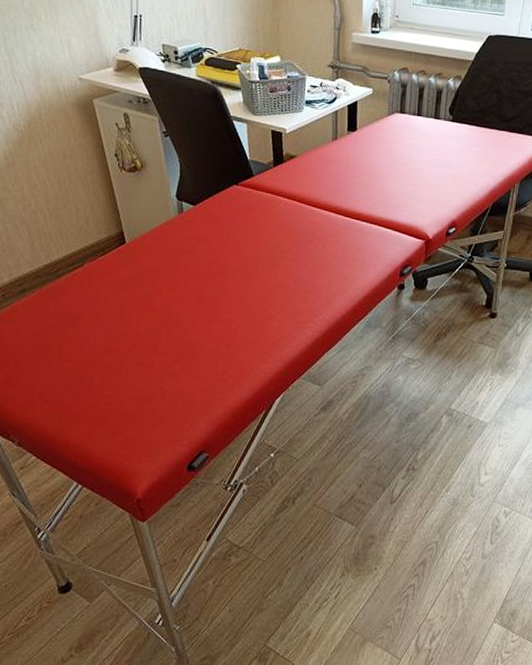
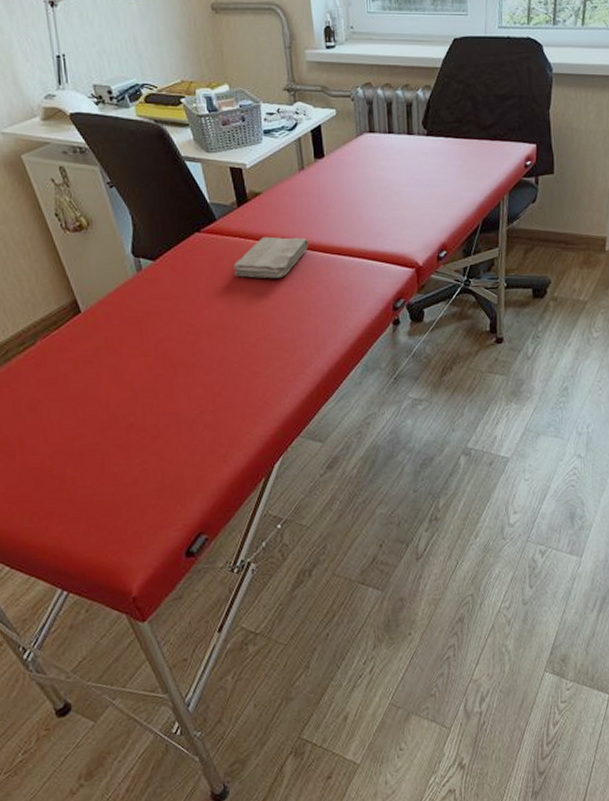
washcloth: none [262,195,332,235] -> present [233,236,309,279]

